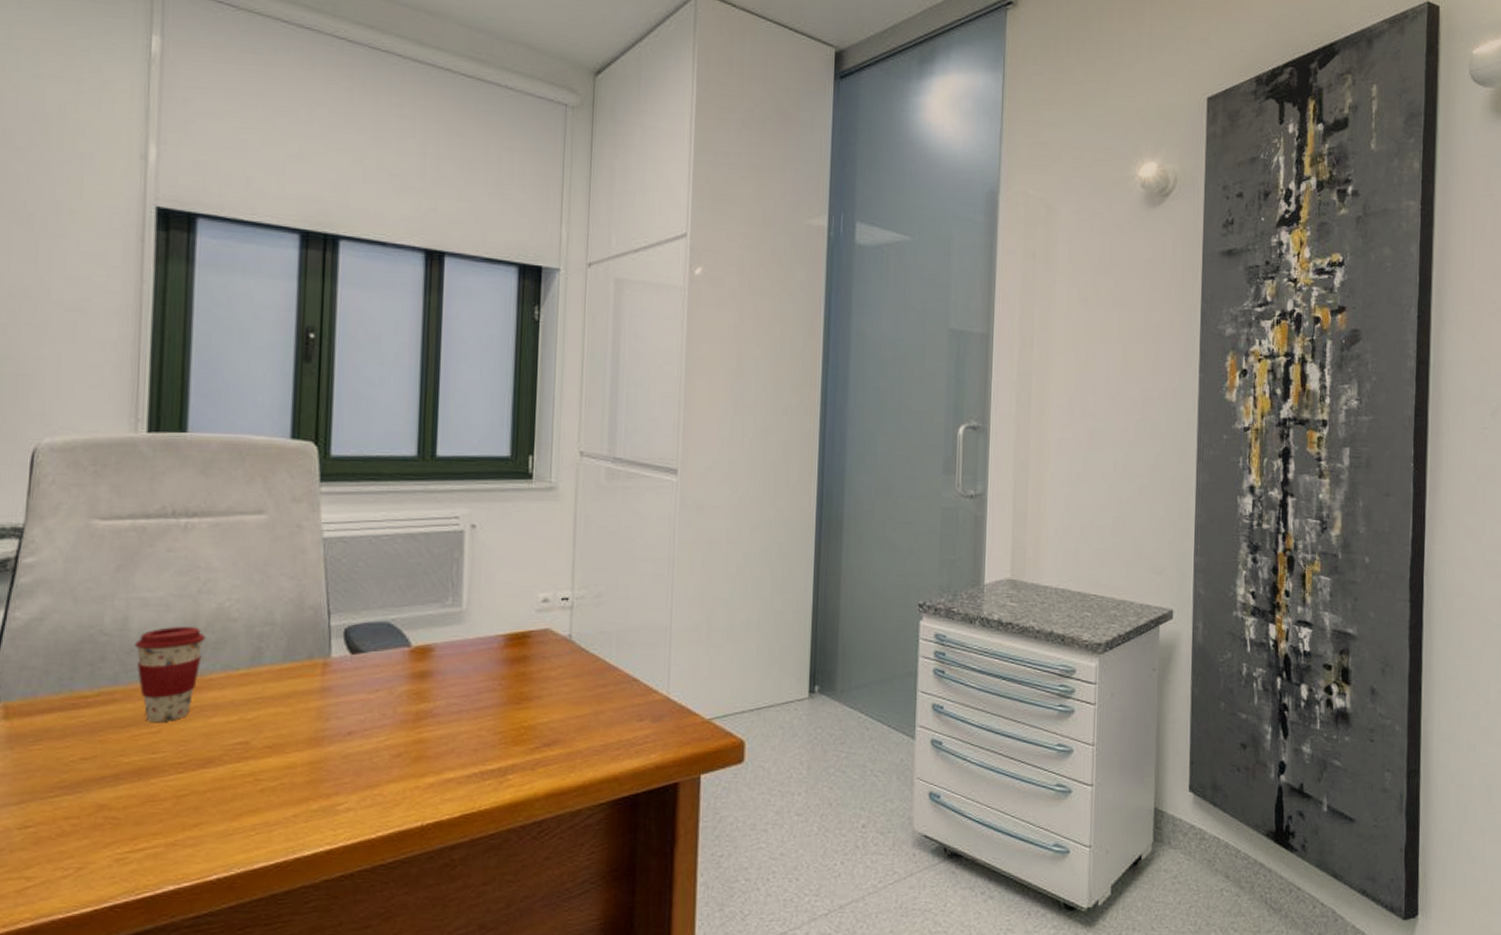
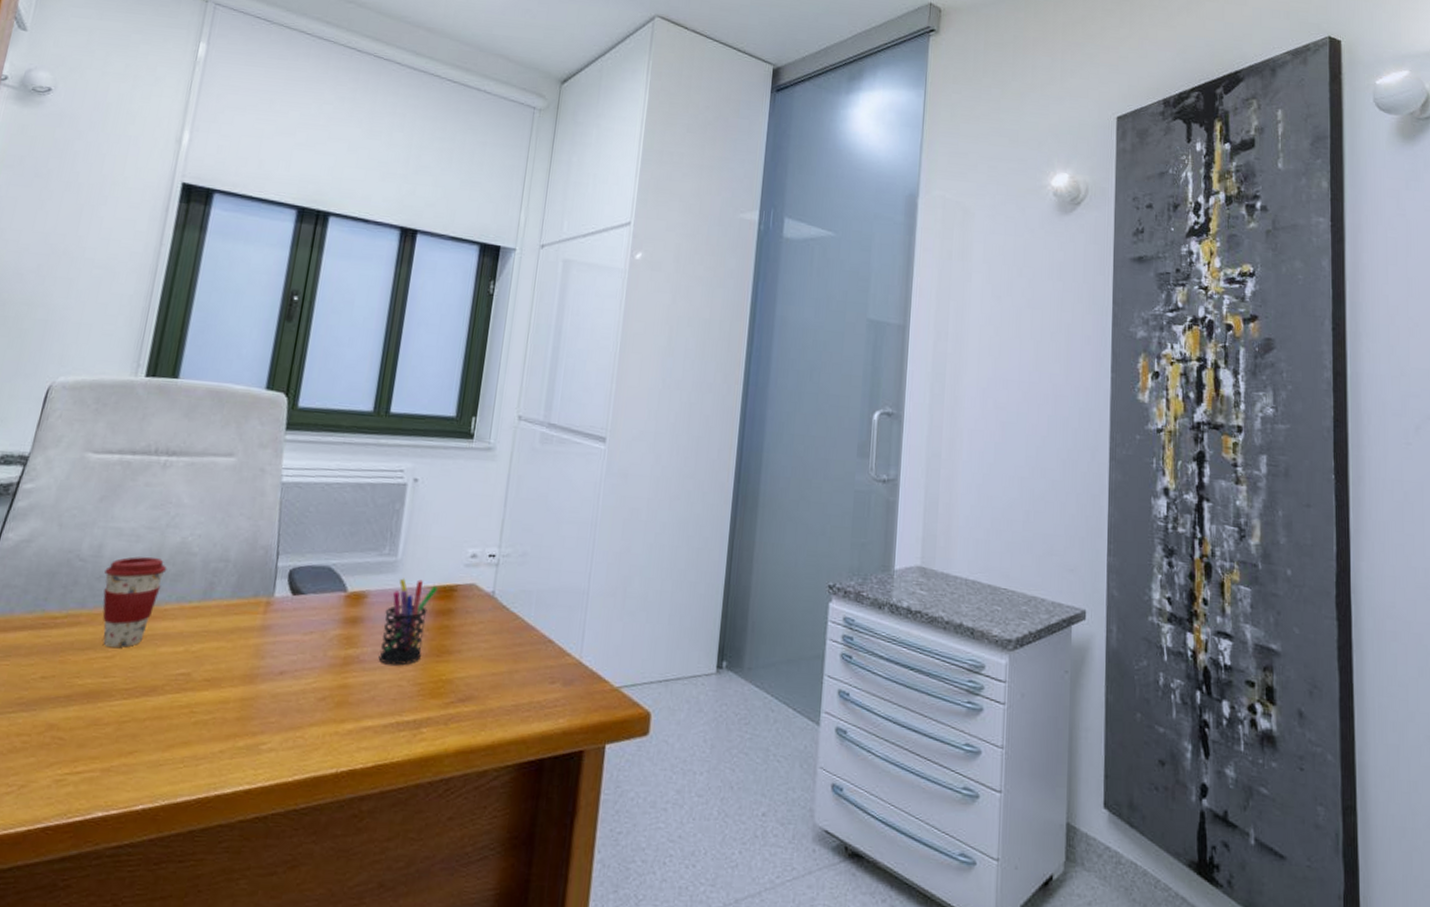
pen holder: none [453,628,511,716] -> present [378,578,439,666]

